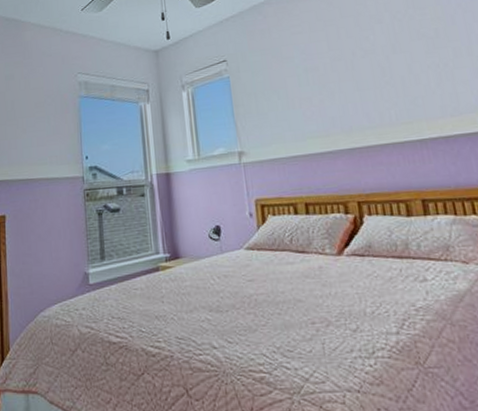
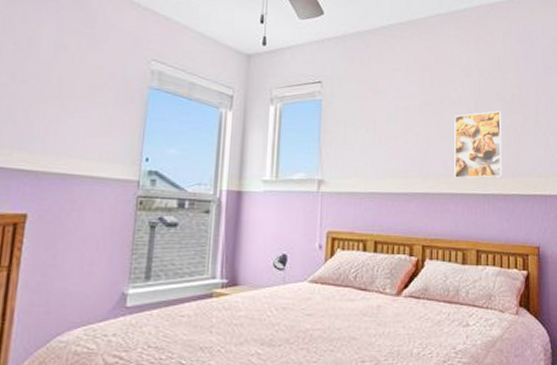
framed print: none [370,49,440,130] -> present [454,111,503,180]

